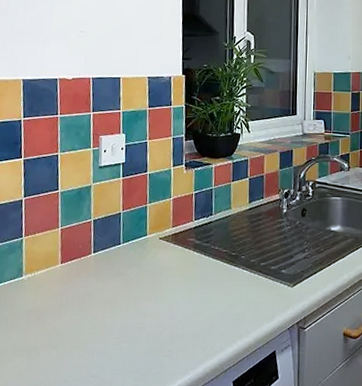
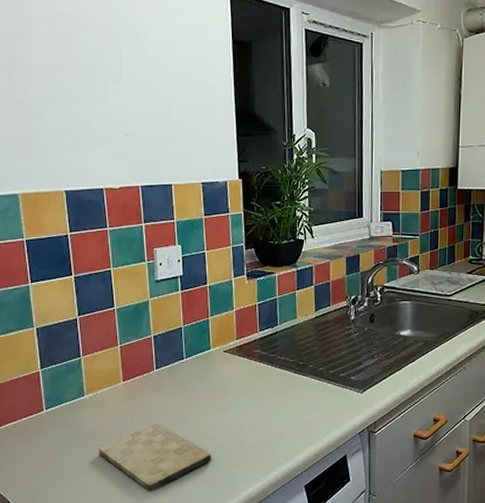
cutting board: none [31,307,142,378] -> present [99,423,212,491]

